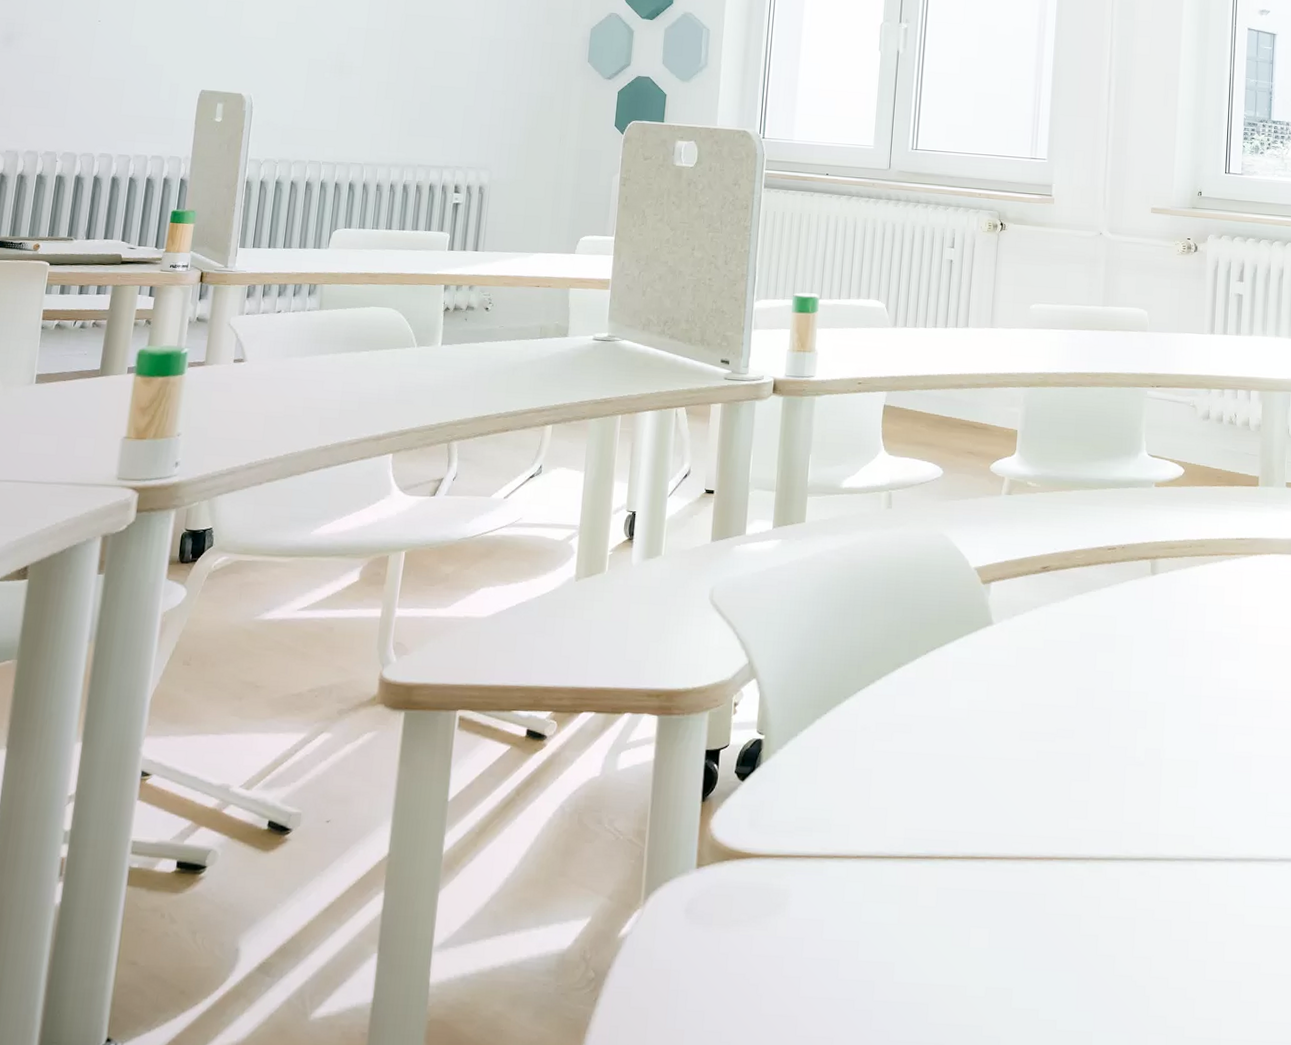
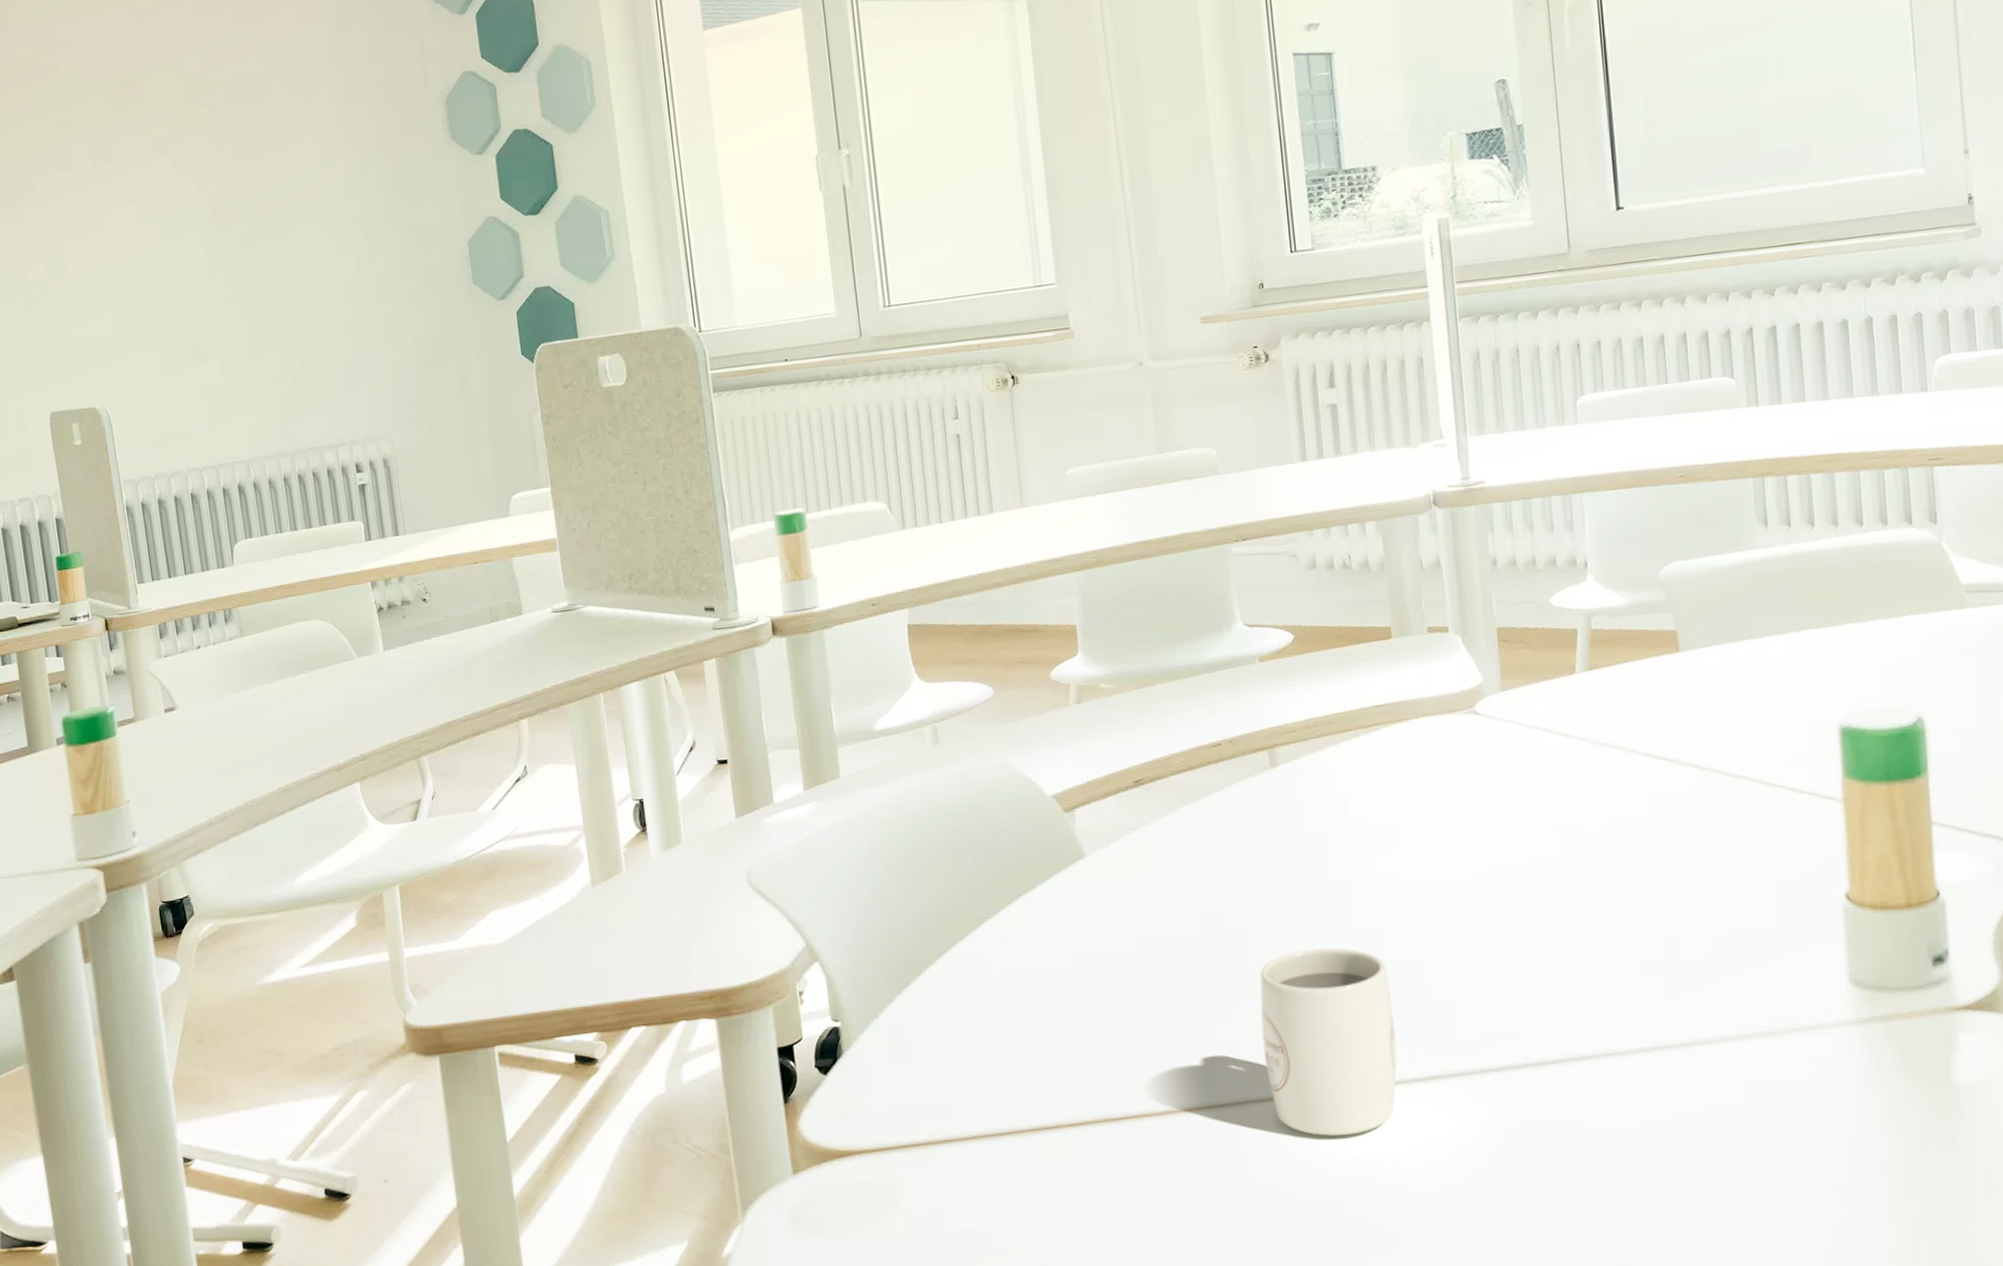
mug: none [1109,732,1218,900] -> present [1259,947,1397,1136]

